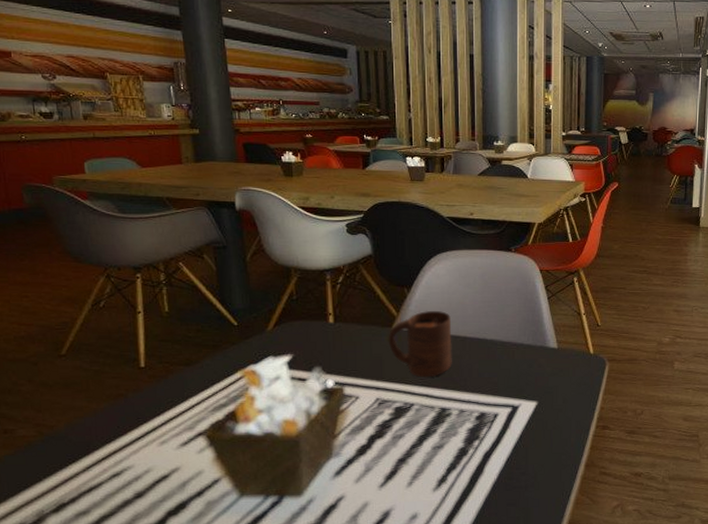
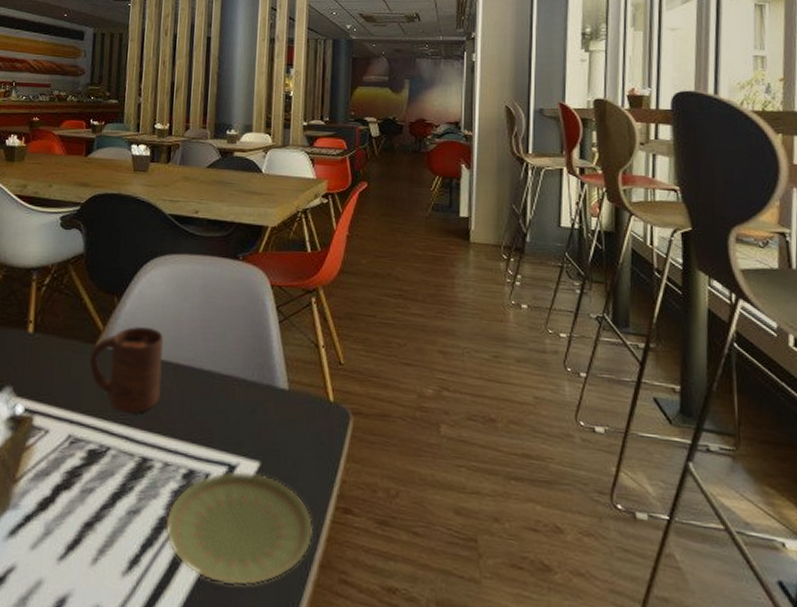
plate: none [465,409,580,487] -> present [165,470,314,586]

